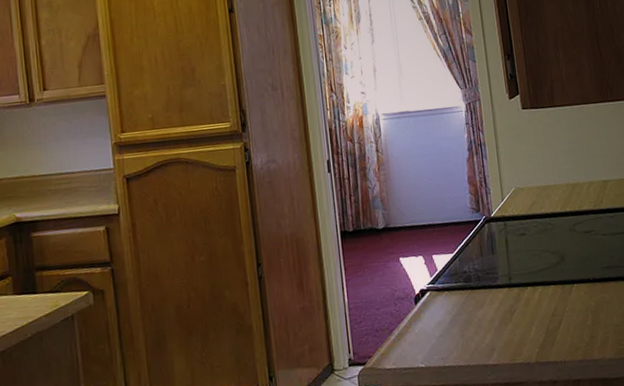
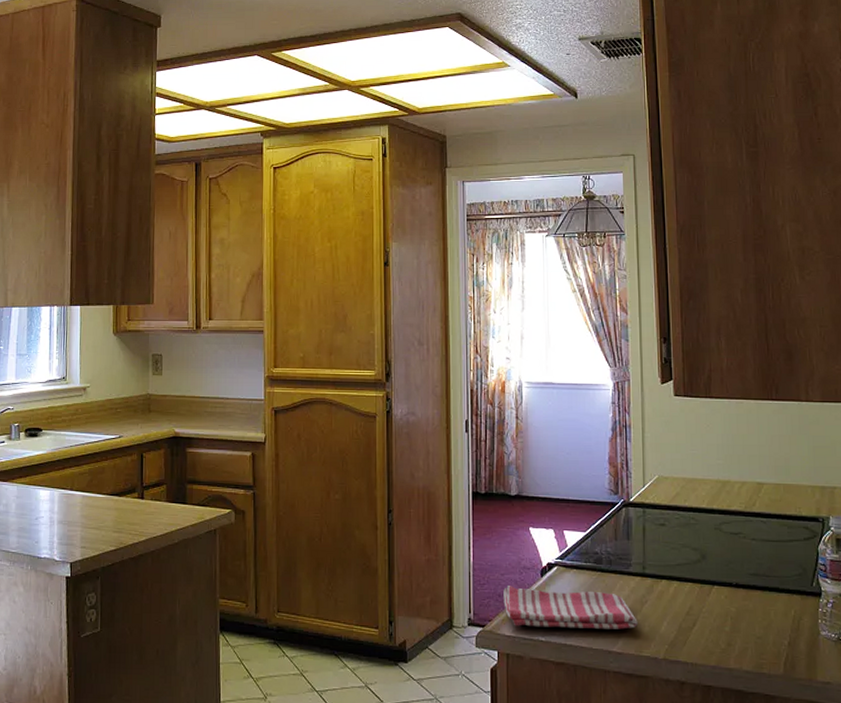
dish towel: none [380,308,509,358] -> present [503,586,638,630]

